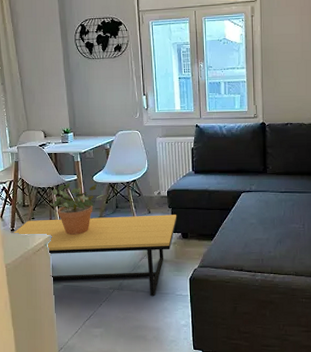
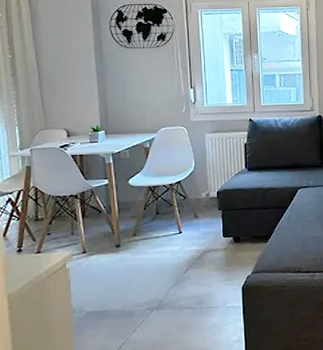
coffee table: present [12,215,177,296] -> none [18,217,228,312]
potted plant: present [49,183,104,235] -> none [71,188,142,250]

